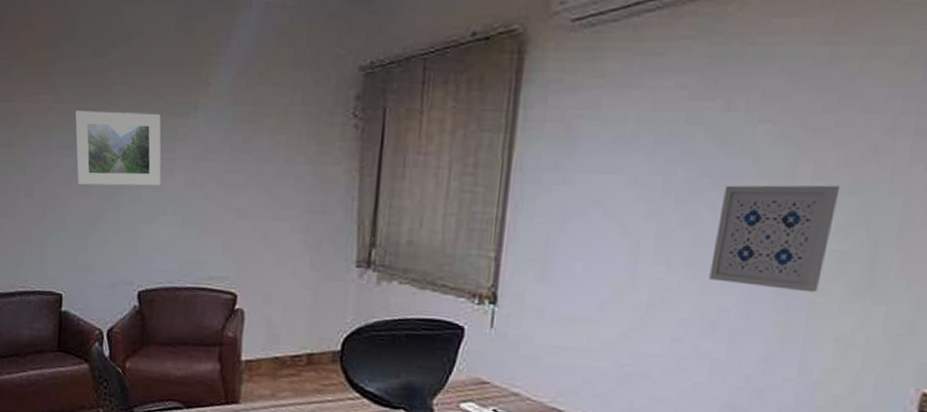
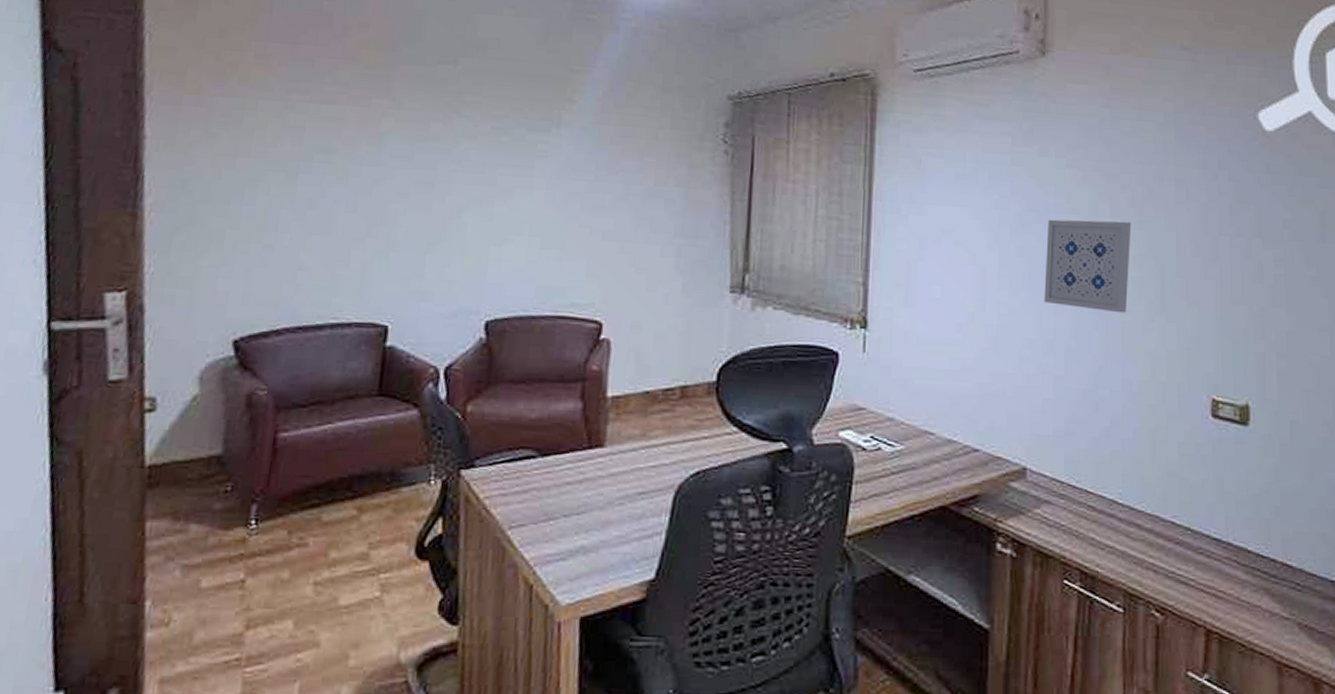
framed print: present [74,110,162,186] -> none [413,119,519,205]

